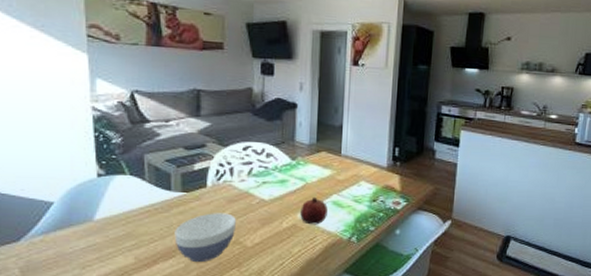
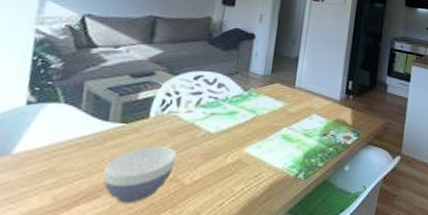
fruit: present [300,197,328,225] -> none [246,130,277,160]

